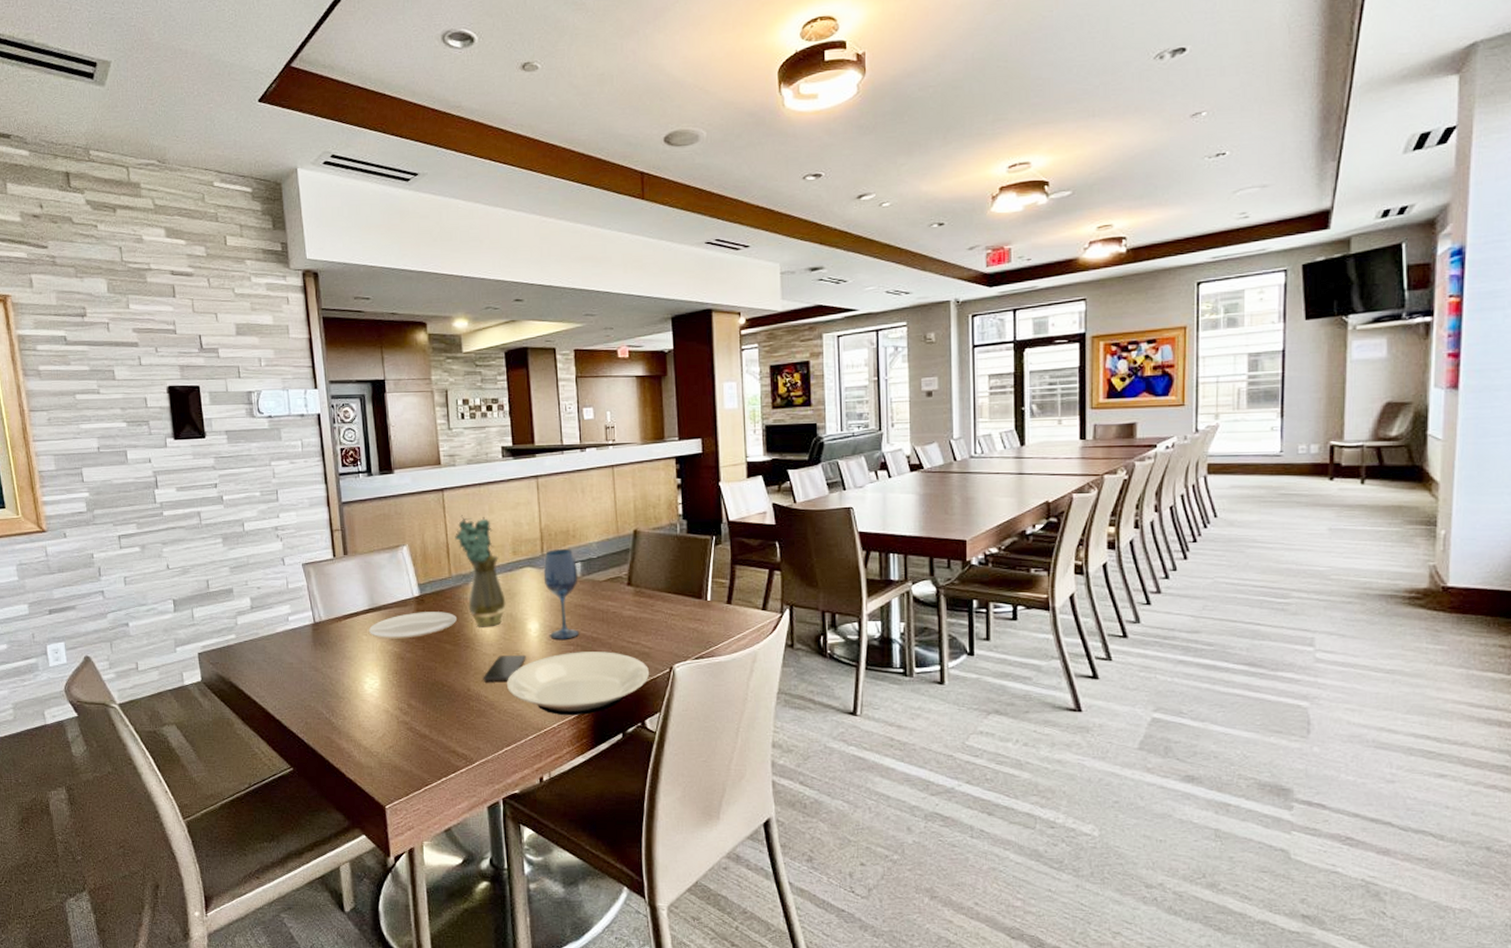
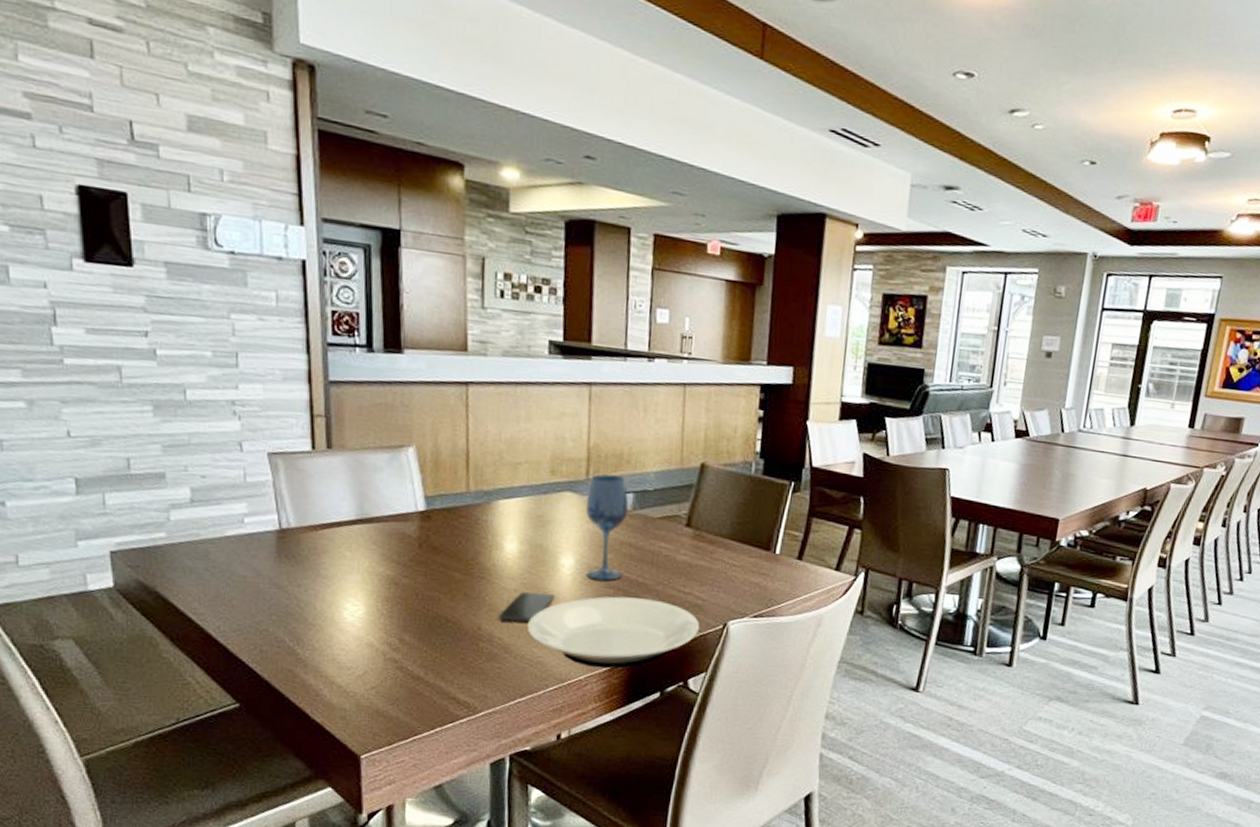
plate: present [368,612,458,639] -> none [353,530,473,561]
vase: present [455,515,506,627] -> none [478,418,536,558]

